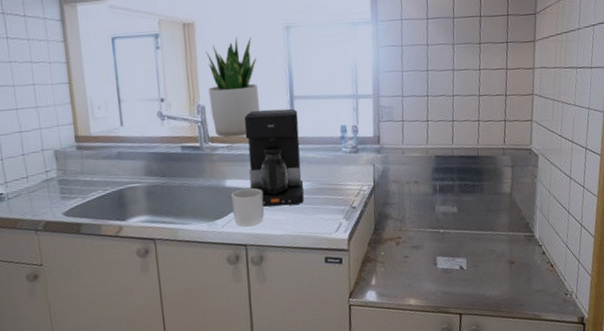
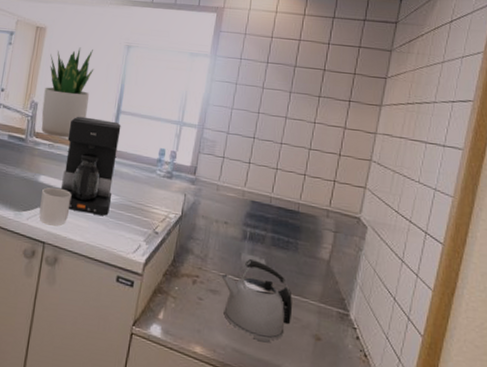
kettle: none [421,209,487,279] -> present [221,259,292,343]

